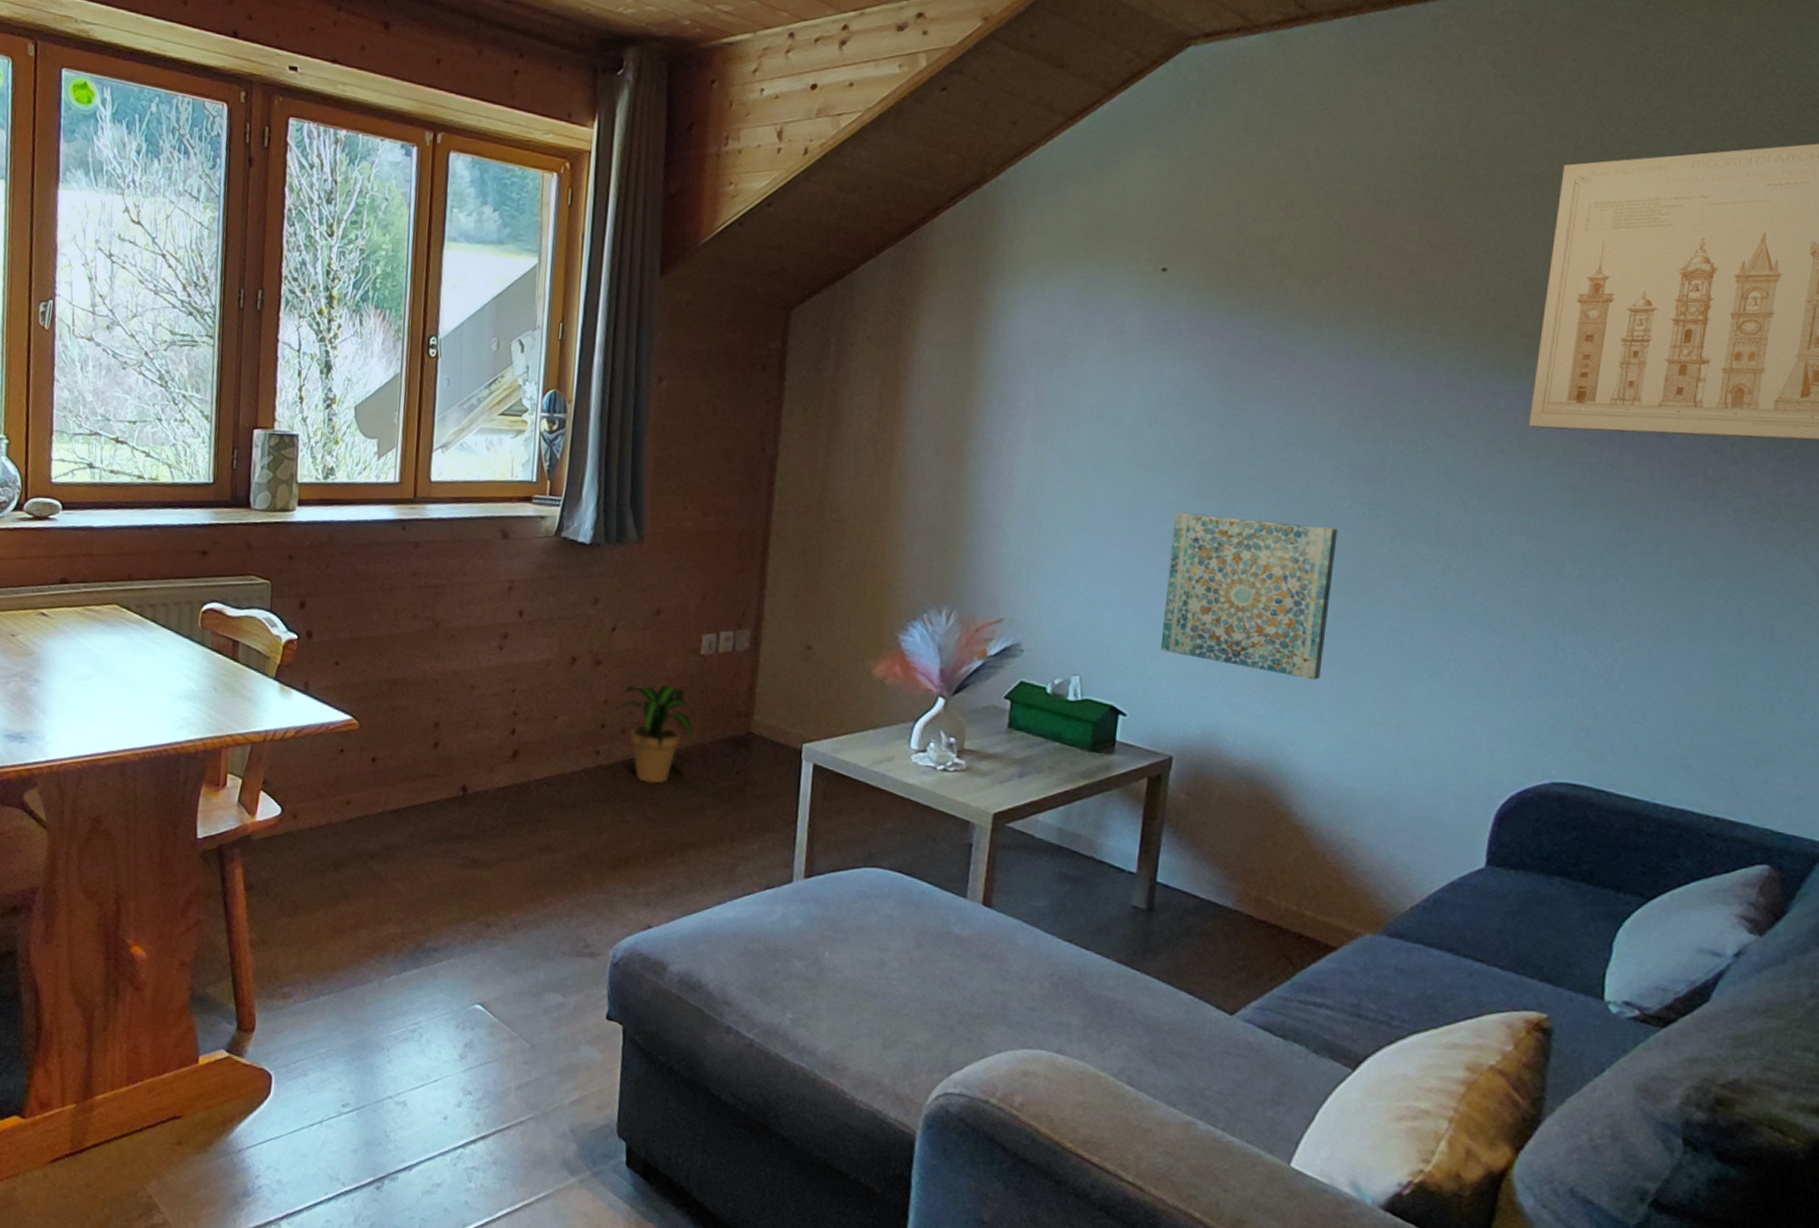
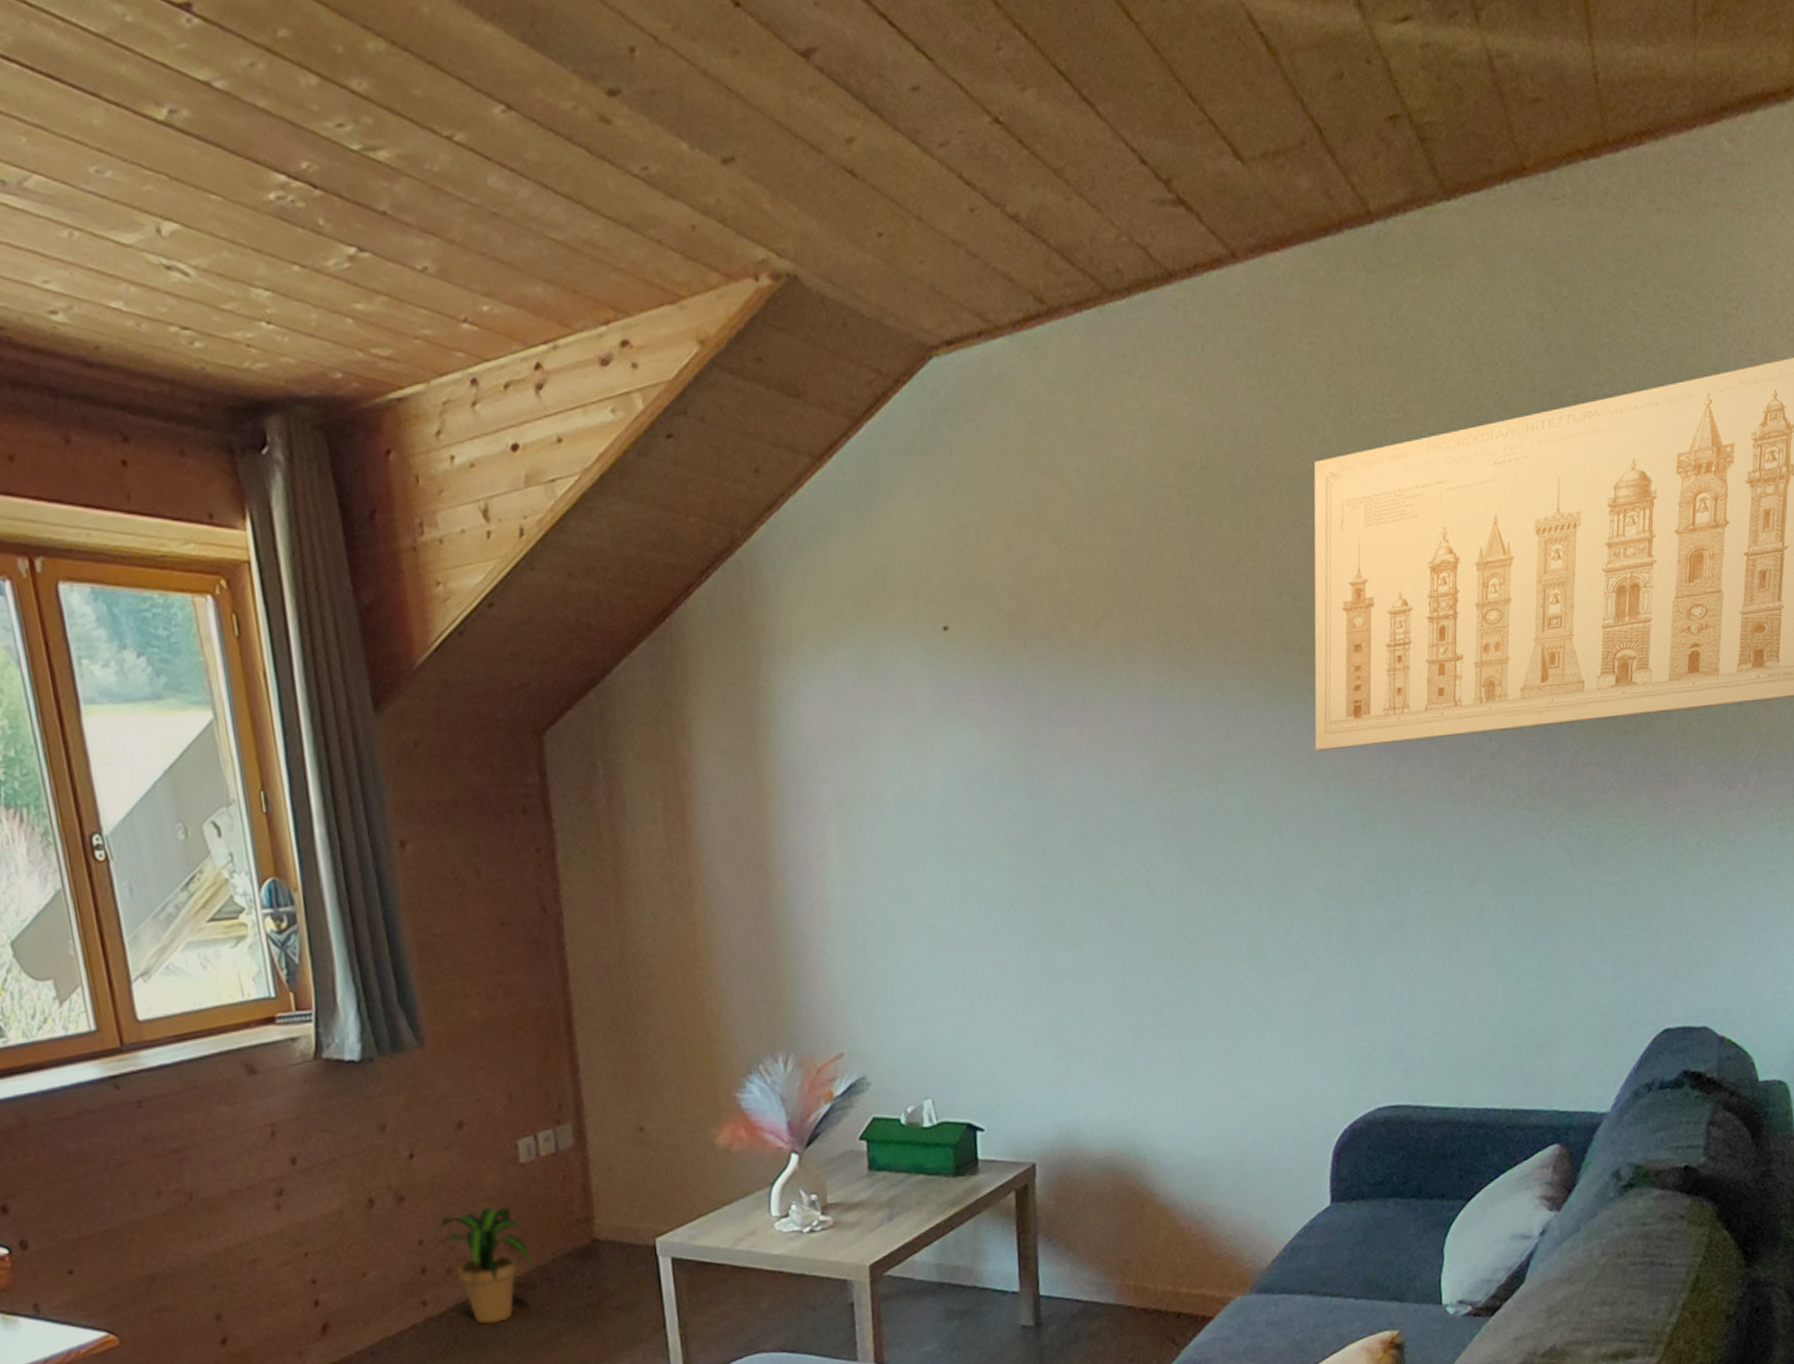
wall art: present [1160,511,1338,681] -> none [998,890,1162,1055]

